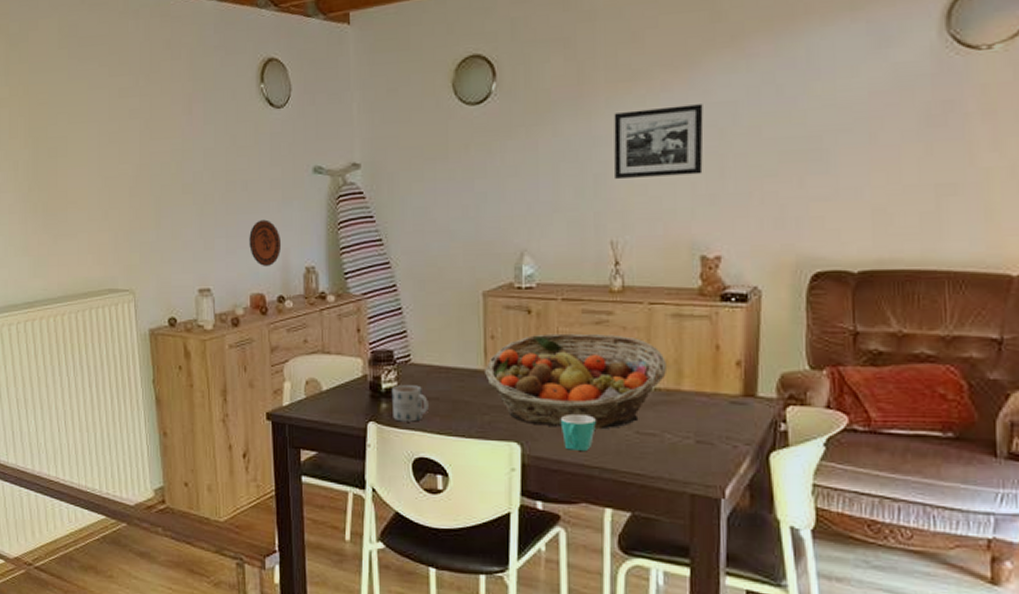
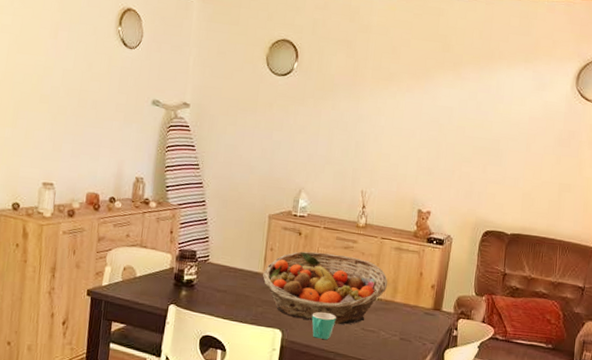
decorative plate: present [249,219,282,266] -> none [91,134,119,172]
mug: present [391,385,428,422] -> none [189,278,218,308]
picture frame: present [614,104,704,179] -> none [370,101,432,153]

